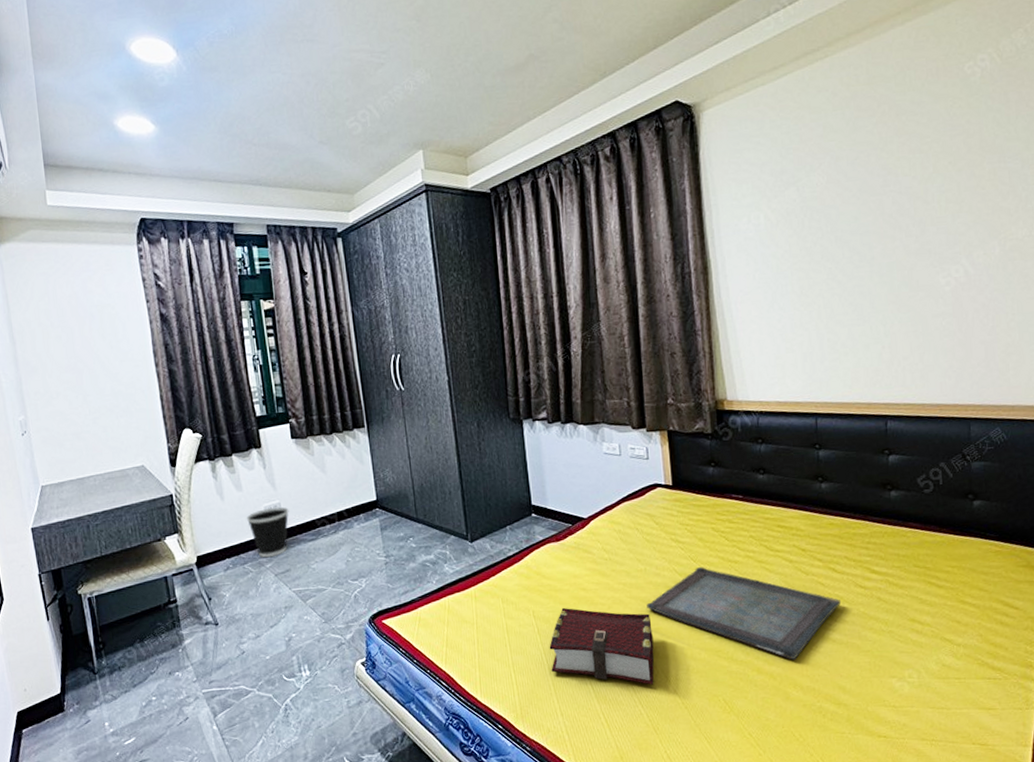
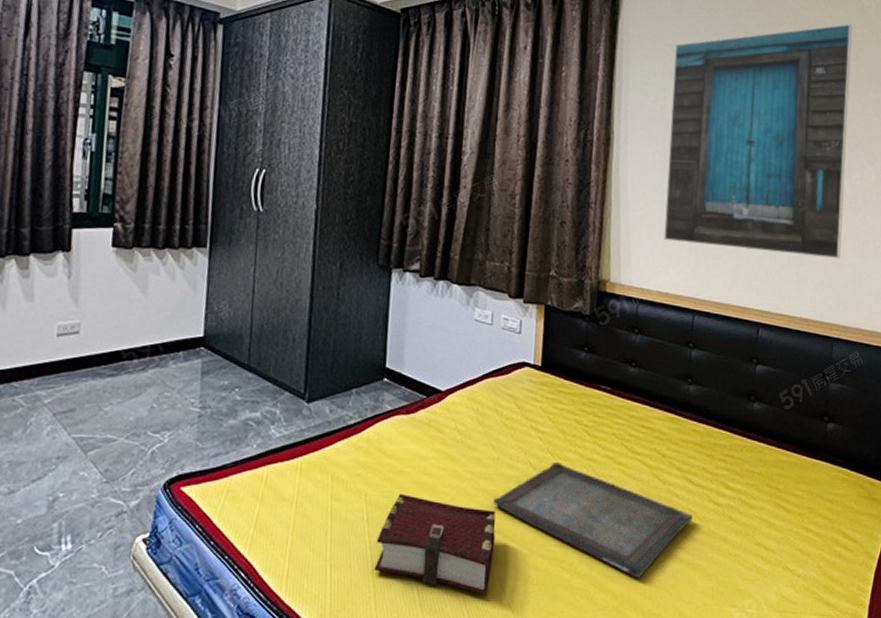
wastebasket: present [246,506,289,558] -> none [30,327,90,391]
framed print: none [760,97,969,353] -> present [664,23,852,260]

